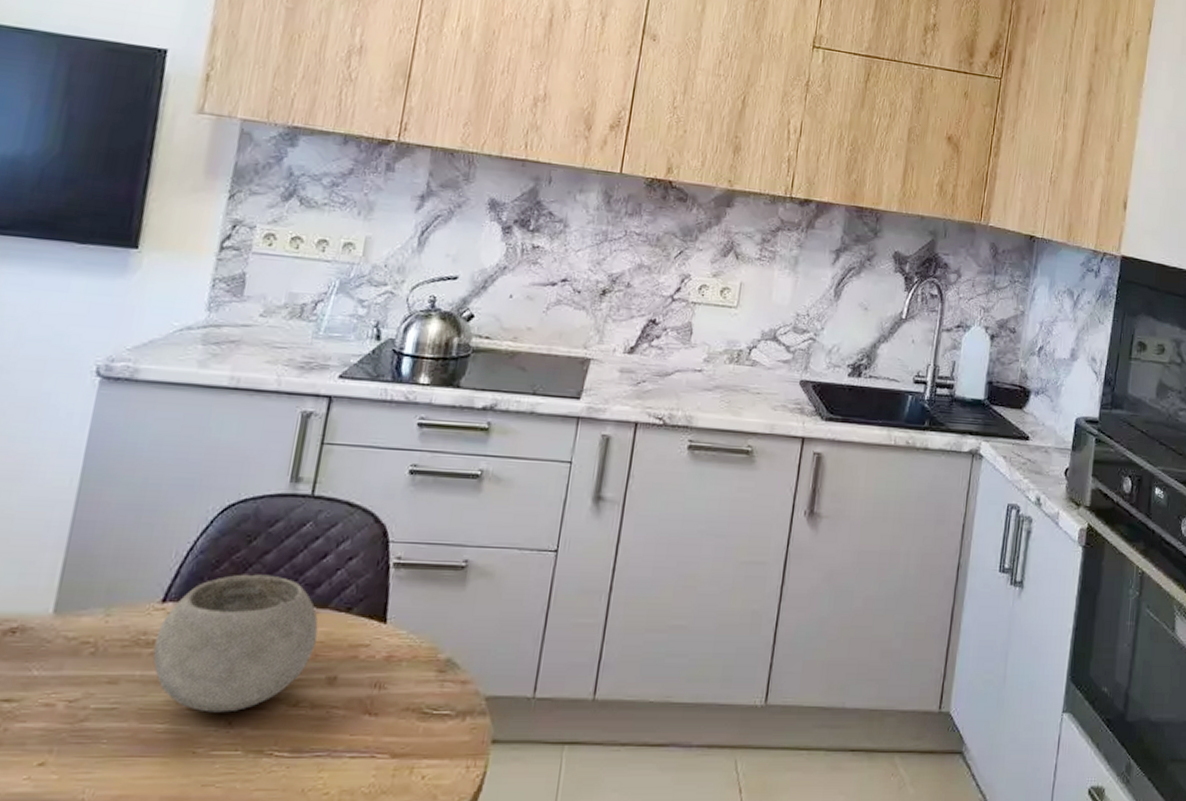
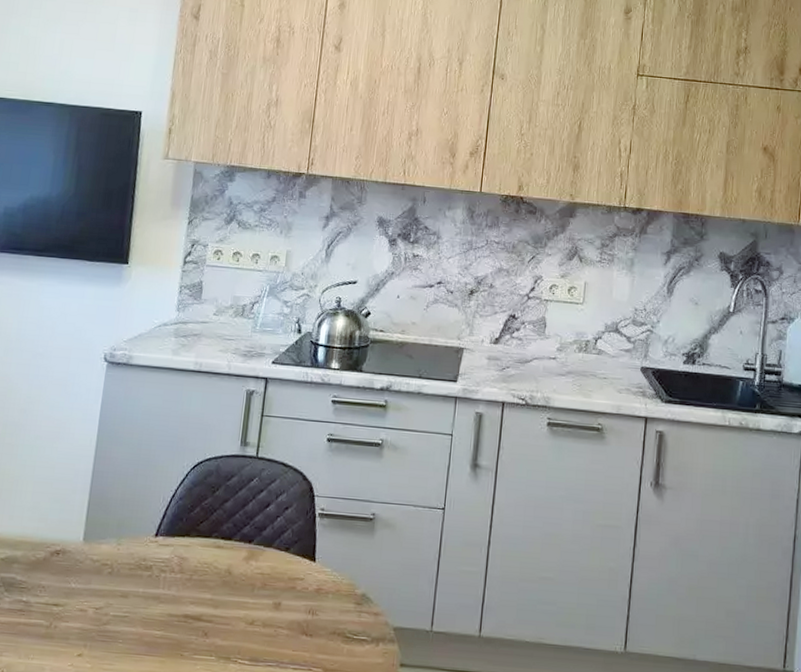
bowl: present [153,574,319,713] -> none [150,517,266,626]

